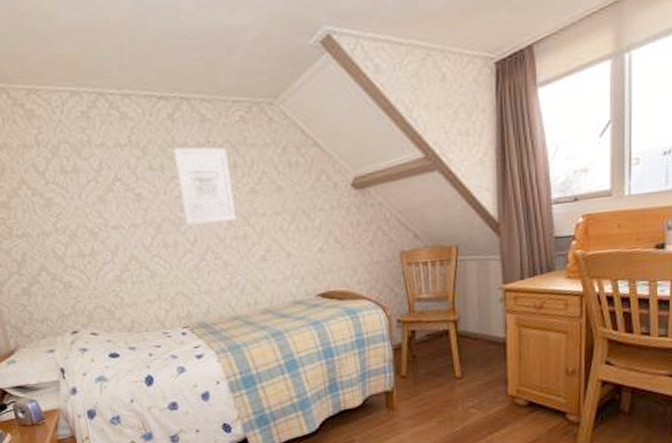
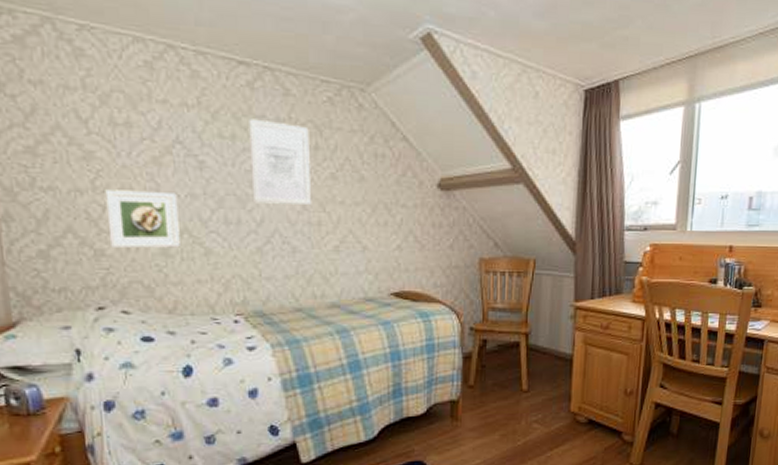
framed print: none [65,225,130,279] -> present [105,189,180,248]

